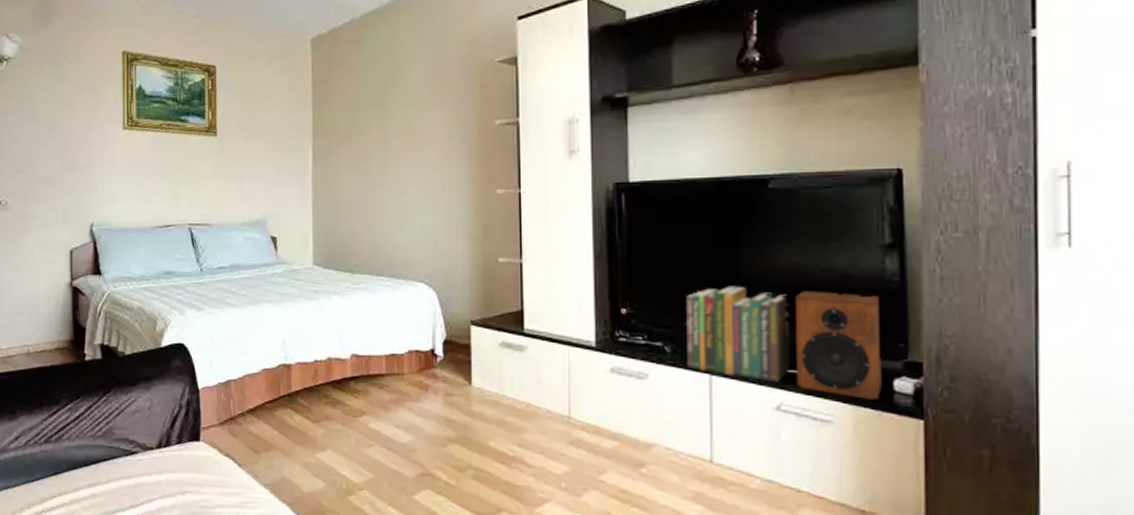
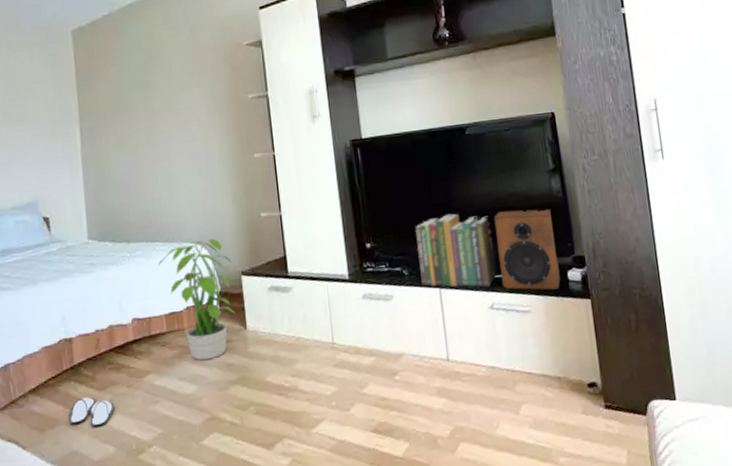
slippers: none [283,427,328,460] -> present [69,397,115,428]
potted plant: none [381,276,462,411] -> present [157,237,236,361]

